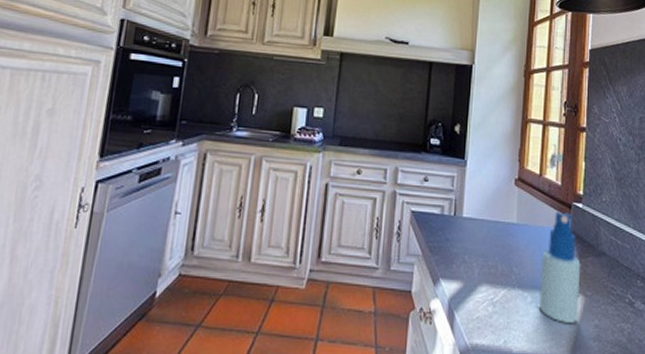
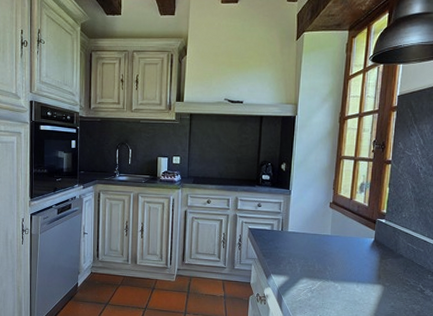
spray bottle: present [538,211,581,323] -> none [347,225,382,304]

